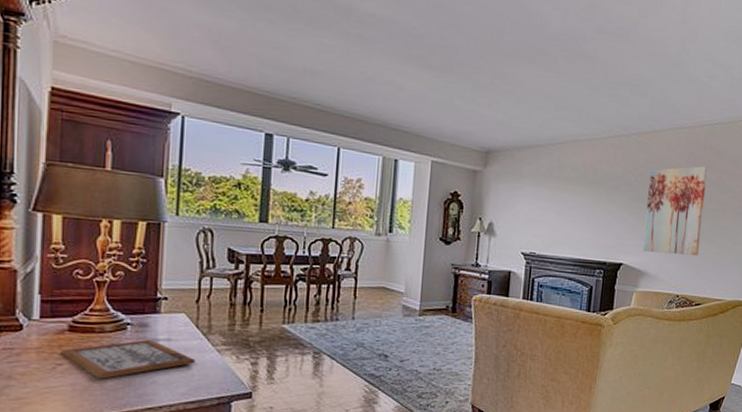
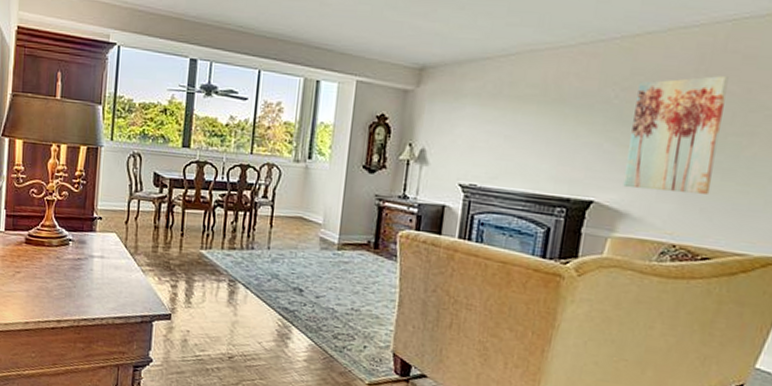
picture frame: present [61,339,195,379] -> none [19,255,123,289]

